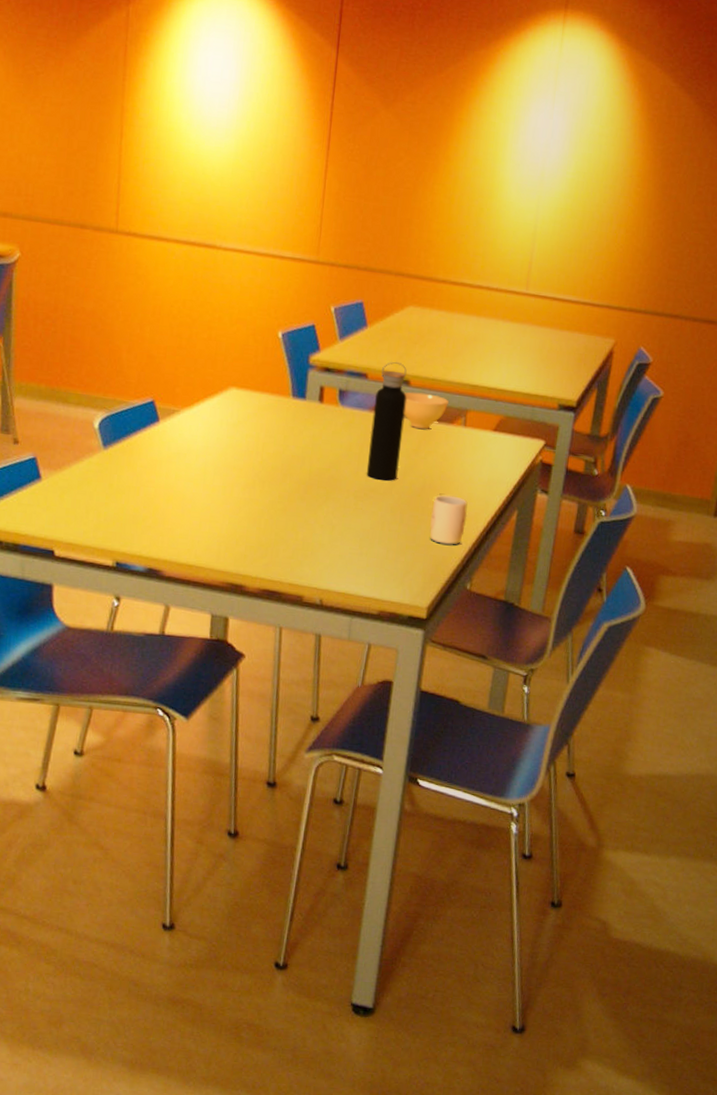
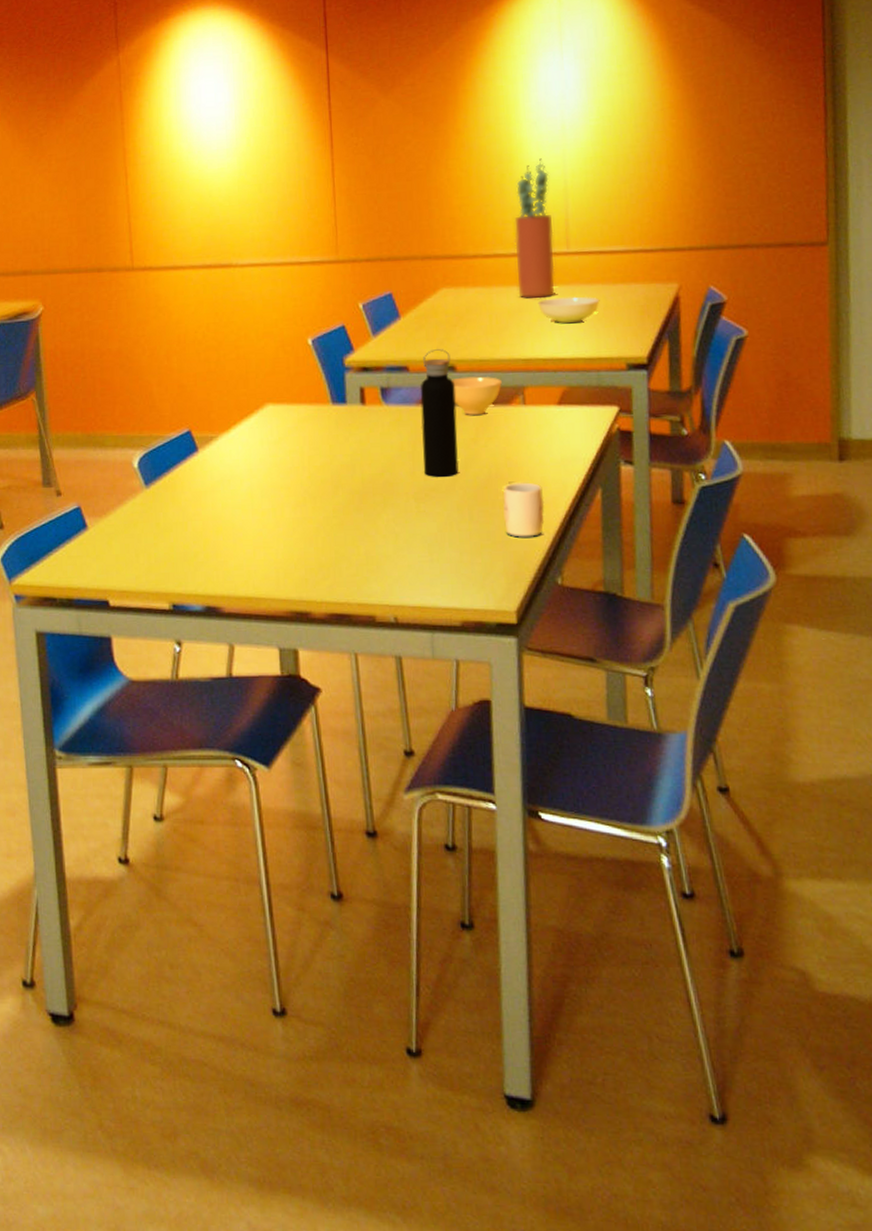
vase: none [476,200,522,332] -> present [514,158,555,299]
bowl: none [492,331,546,360] -> present [537,296,600,324]

